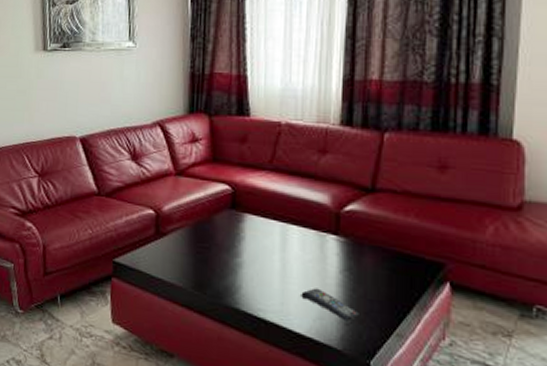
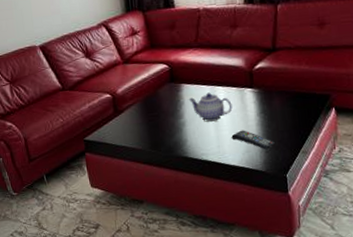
teapot: none [252,230,307,270] -> present [189,92,233,122]

